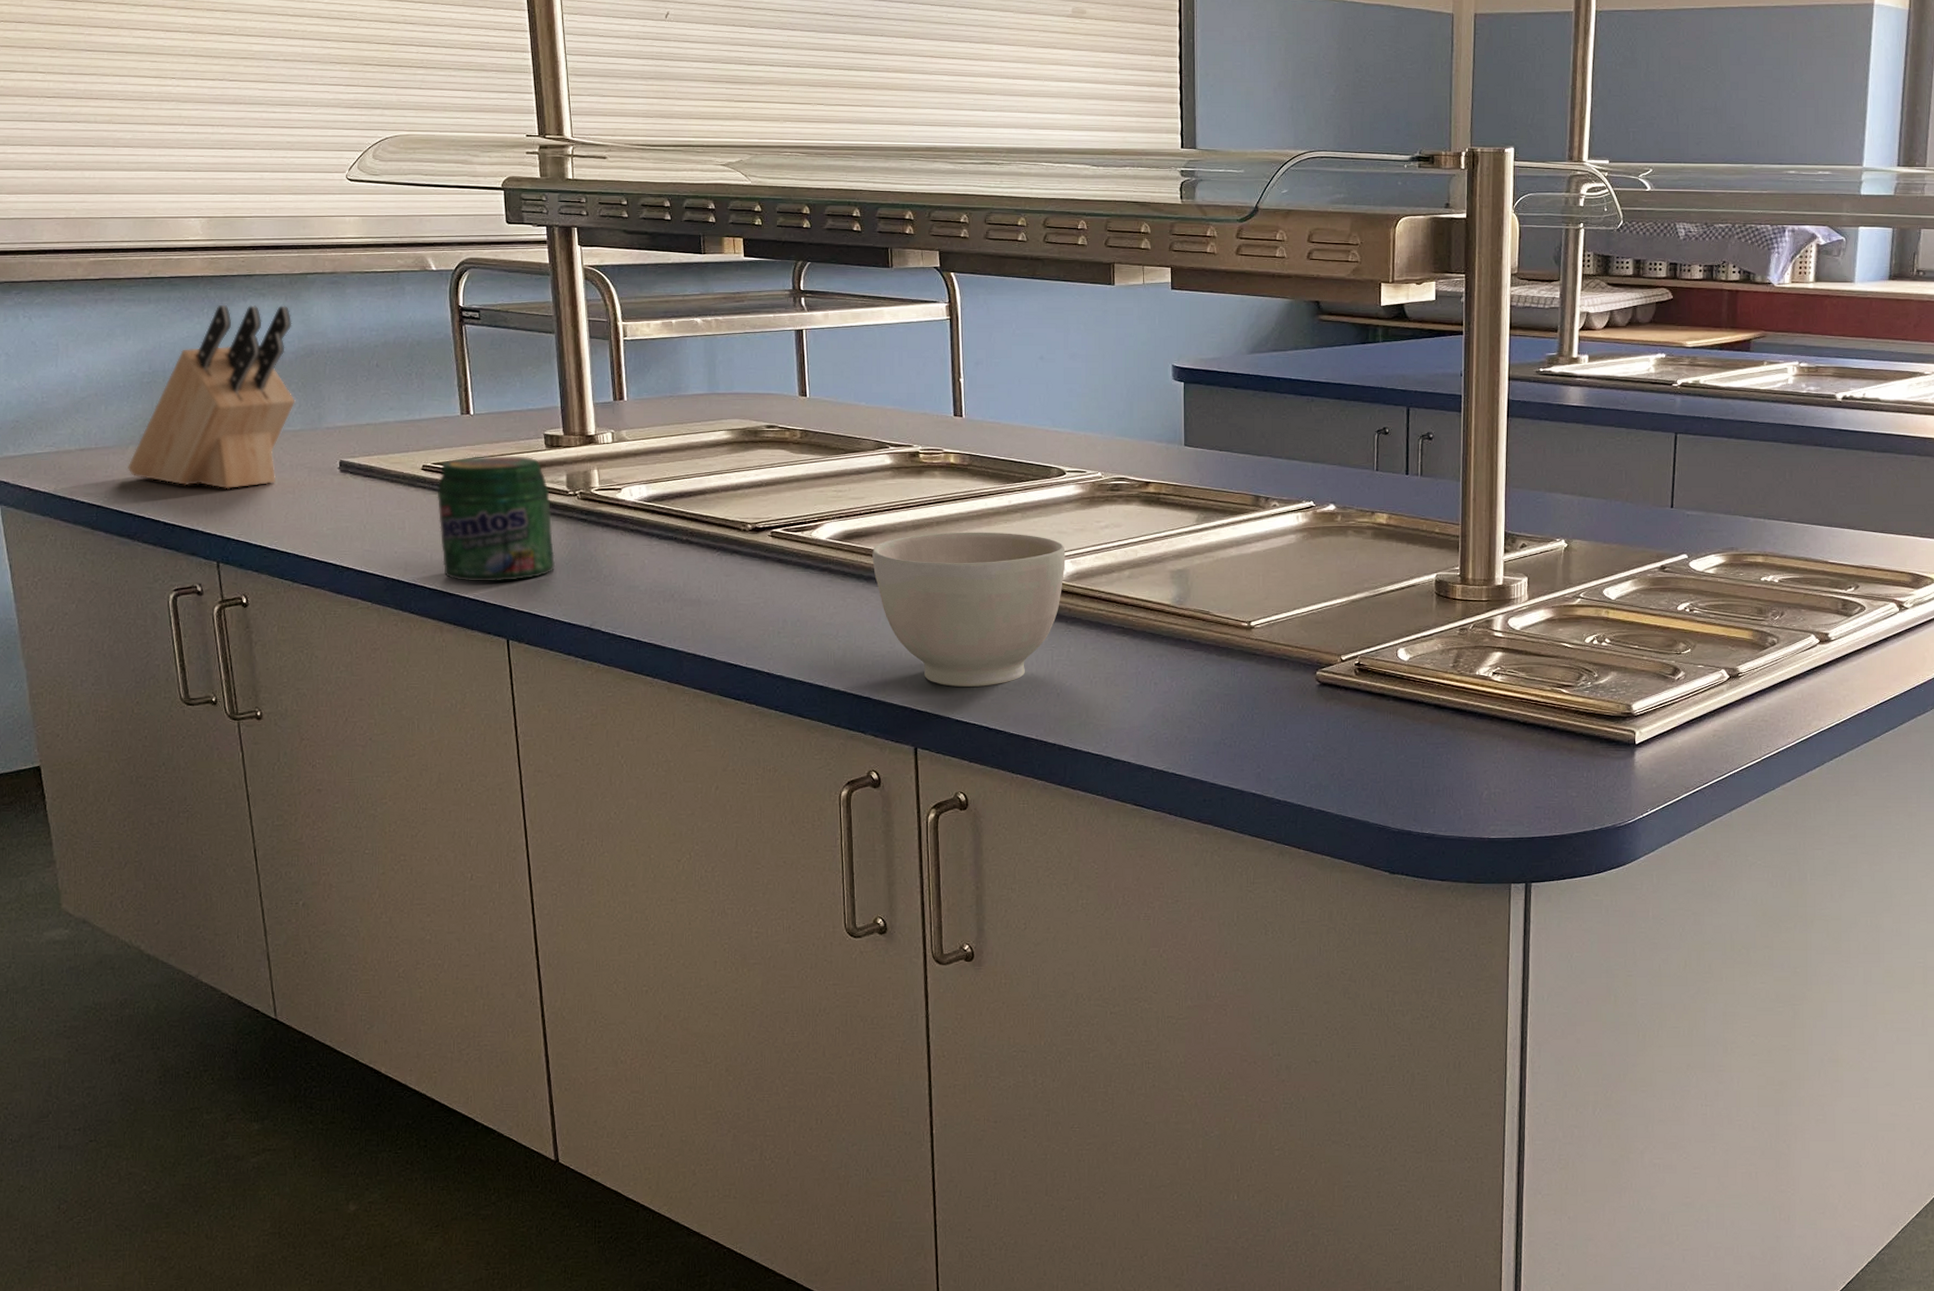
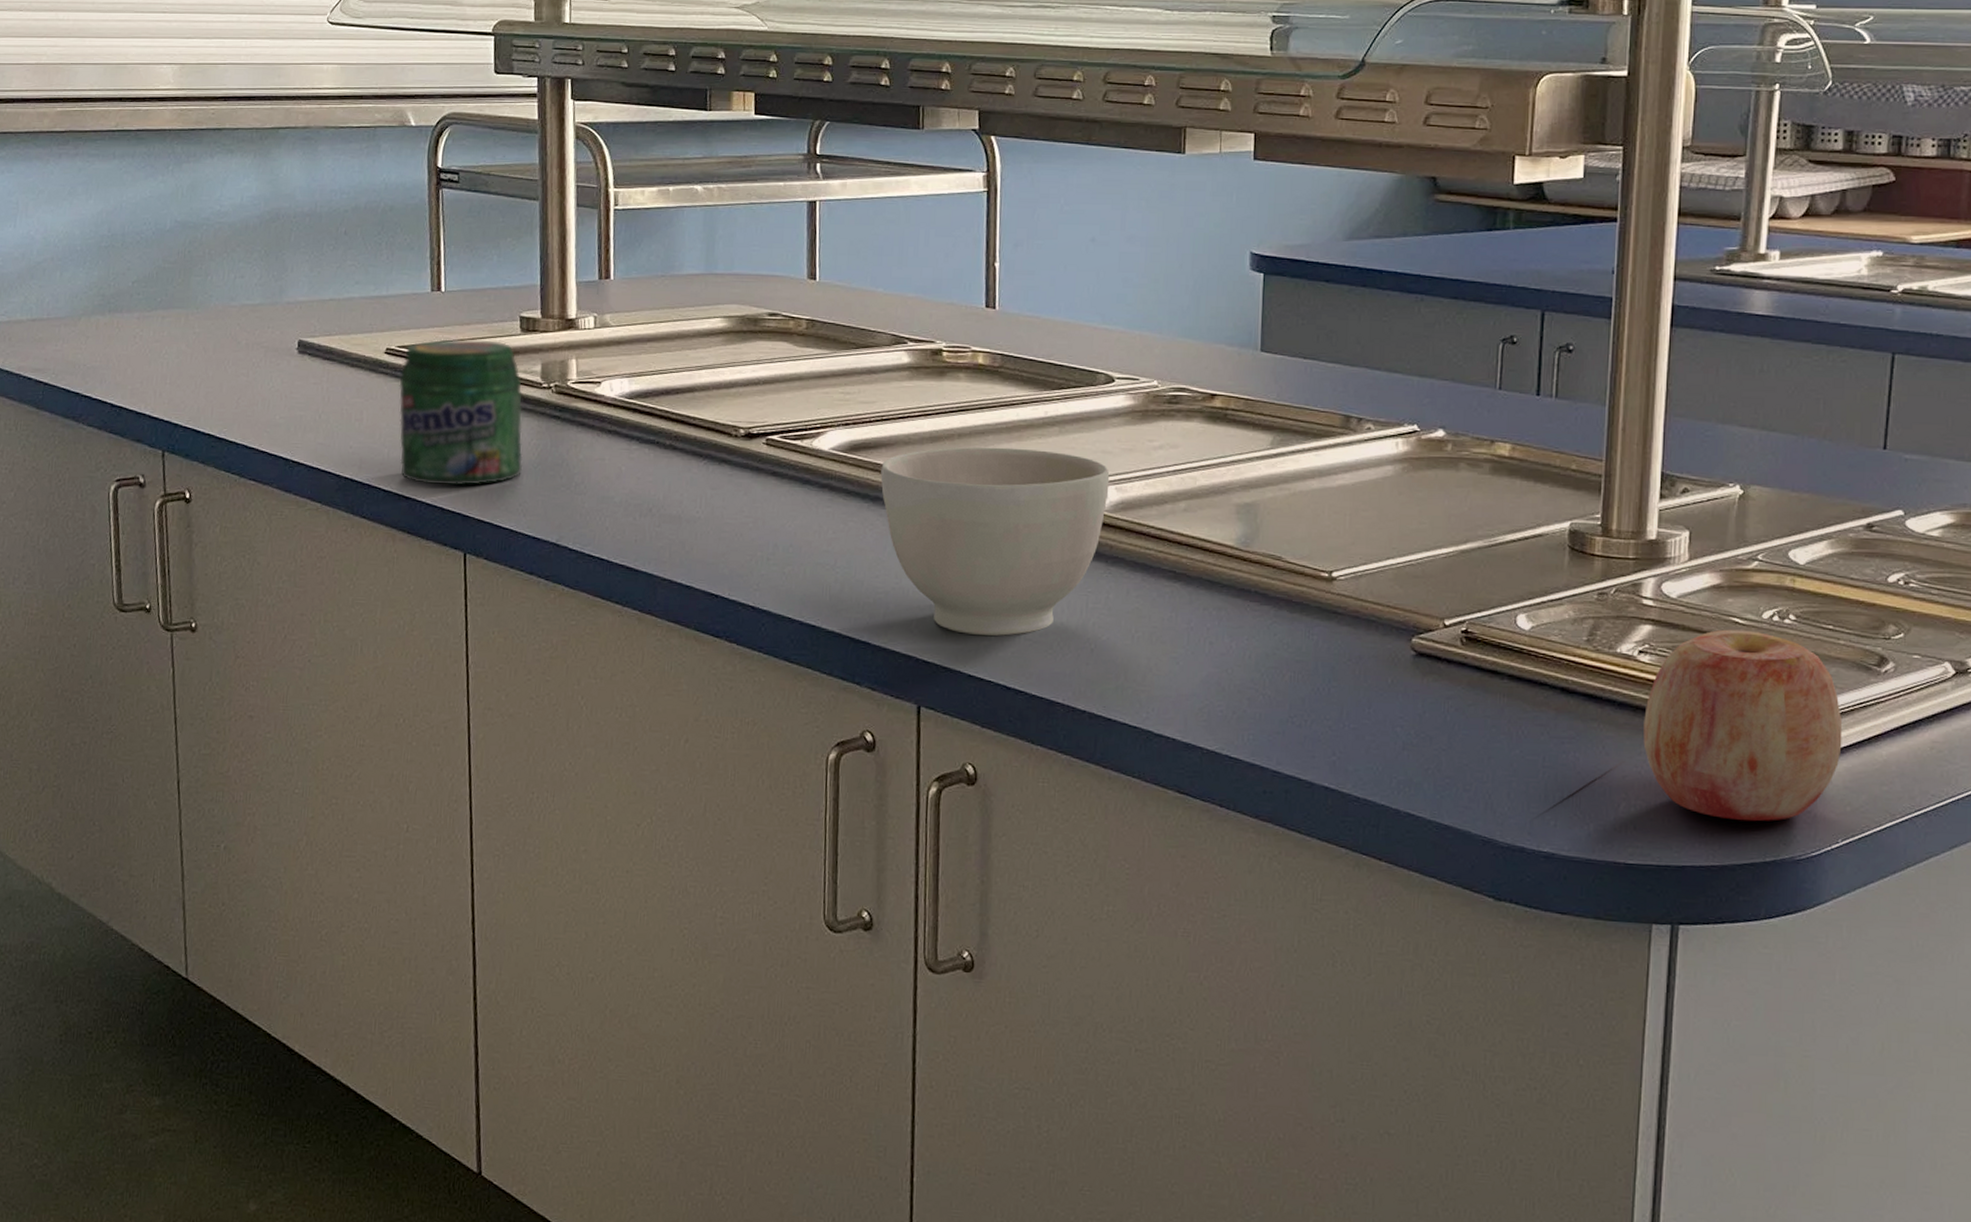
knife block: present [128,305,296,489] -> none [78,162,260,369]
apple: none [1499,652,1648,800] -> present [1643,629,1843,822]

